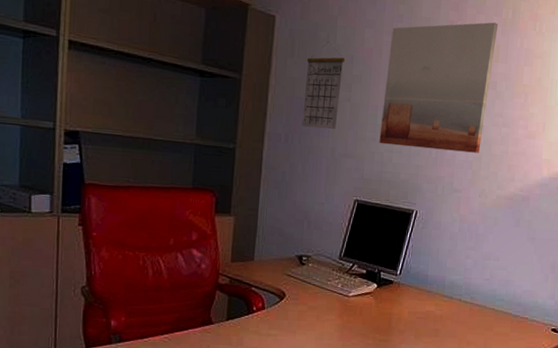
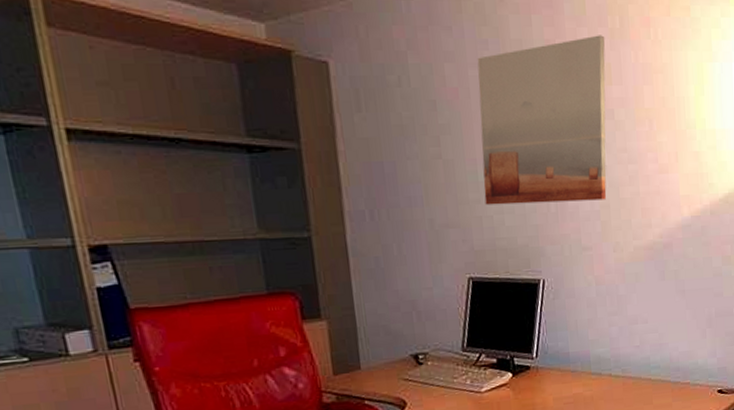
calendar: present [302,42,346,130] -> none [378,86,430,198]

